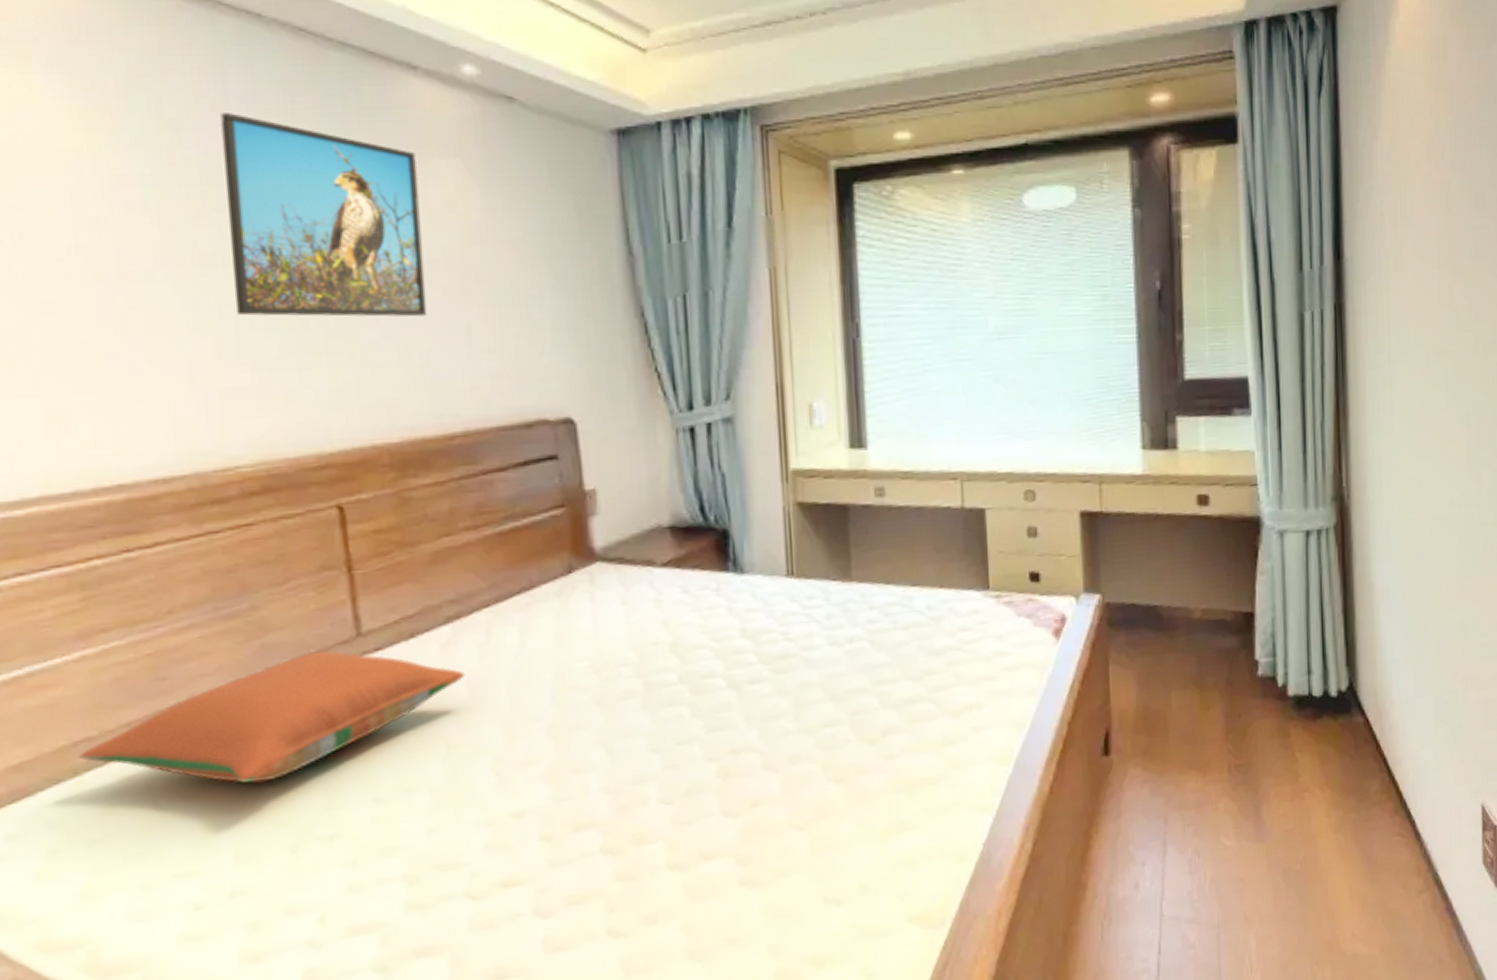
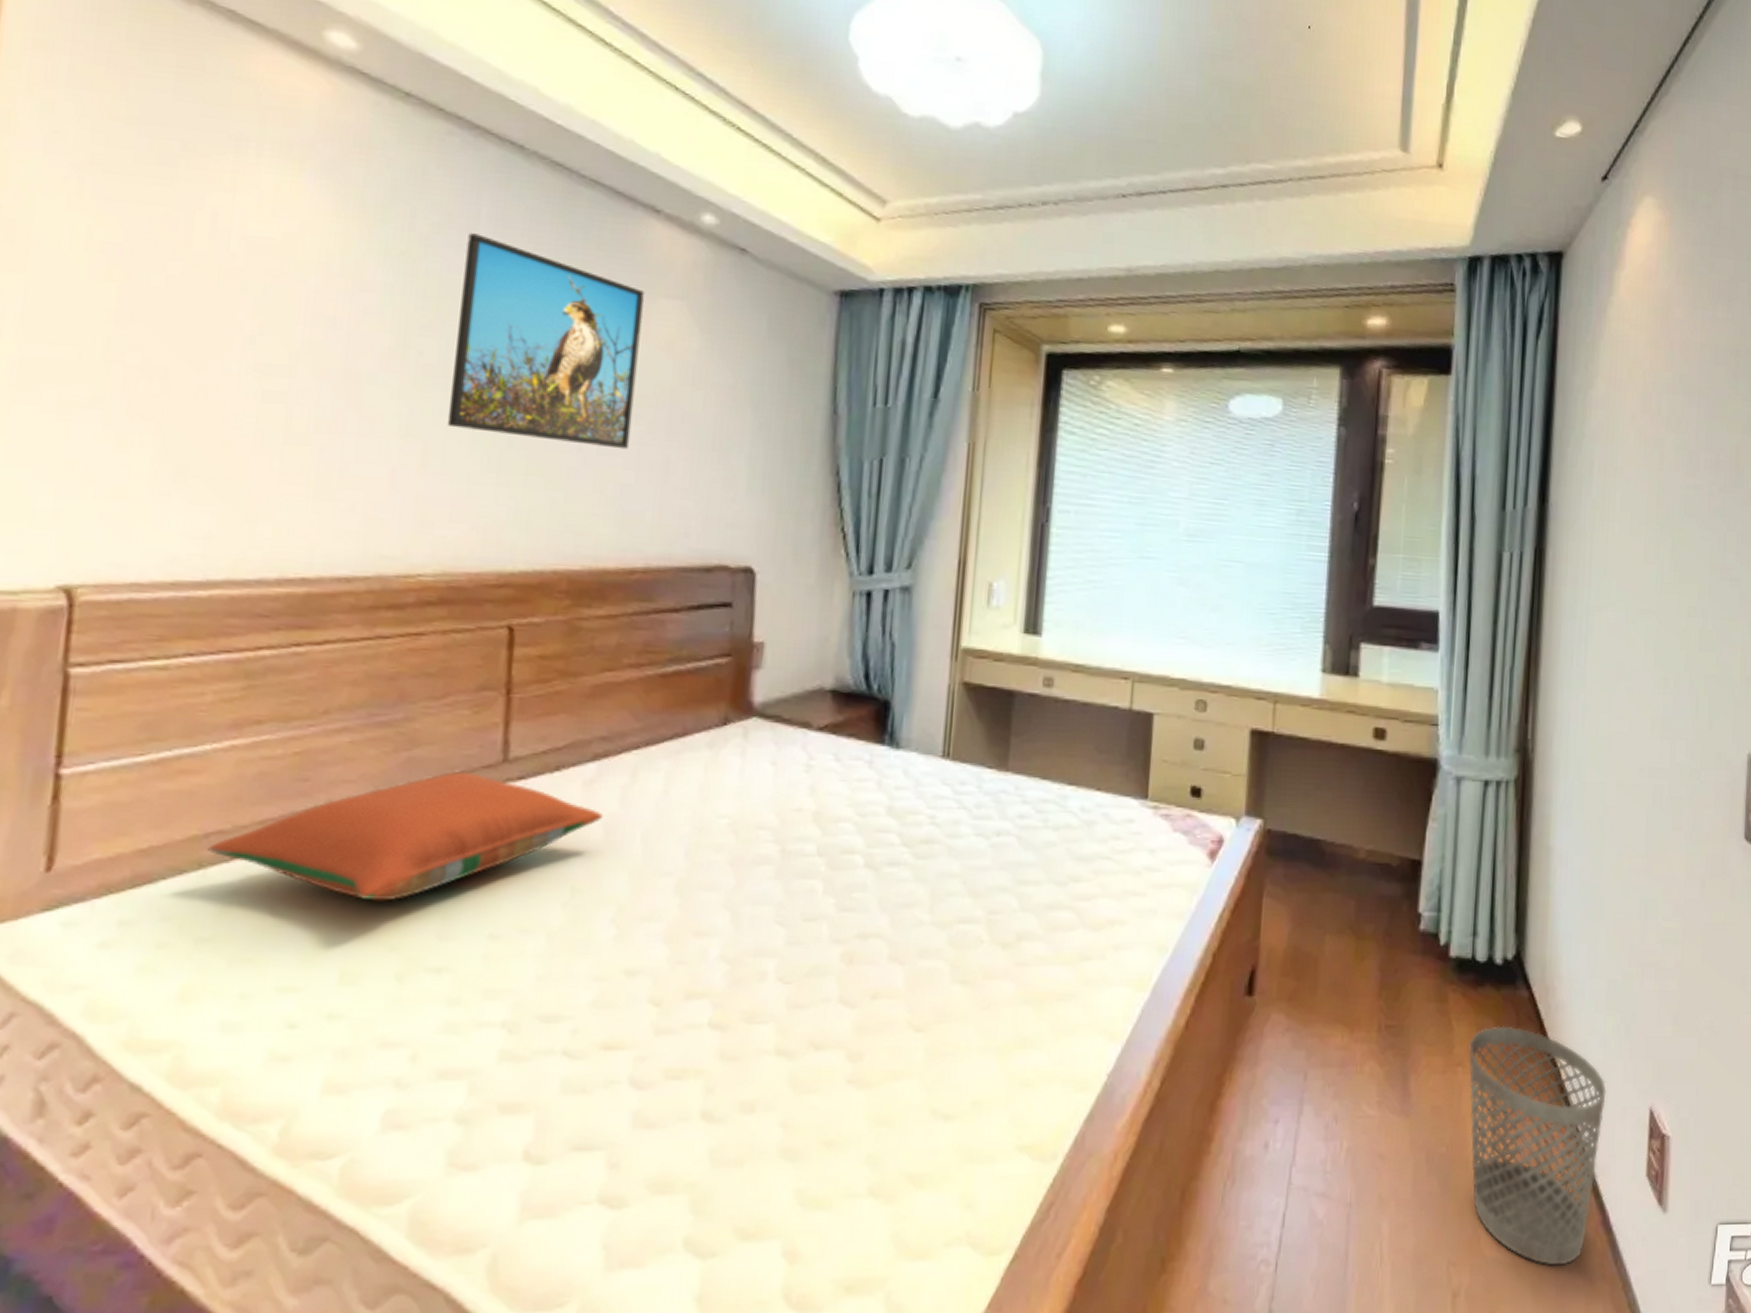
wastebasket: none [1314,750,1442,953] -> present [1469,1026,1607,1266]

